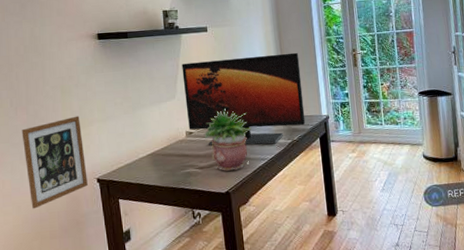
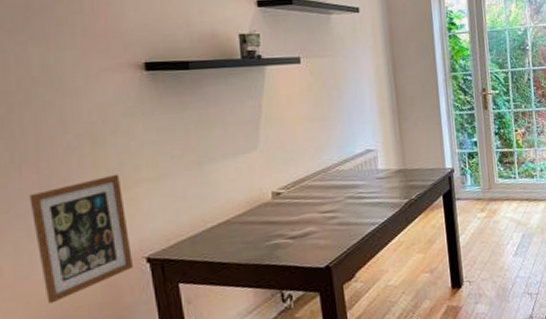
monitor: present [182,52,306,146] -> none [266,91,426,209]
potted plant: present [203,108,252,171] -> none [296,160,358,241]

